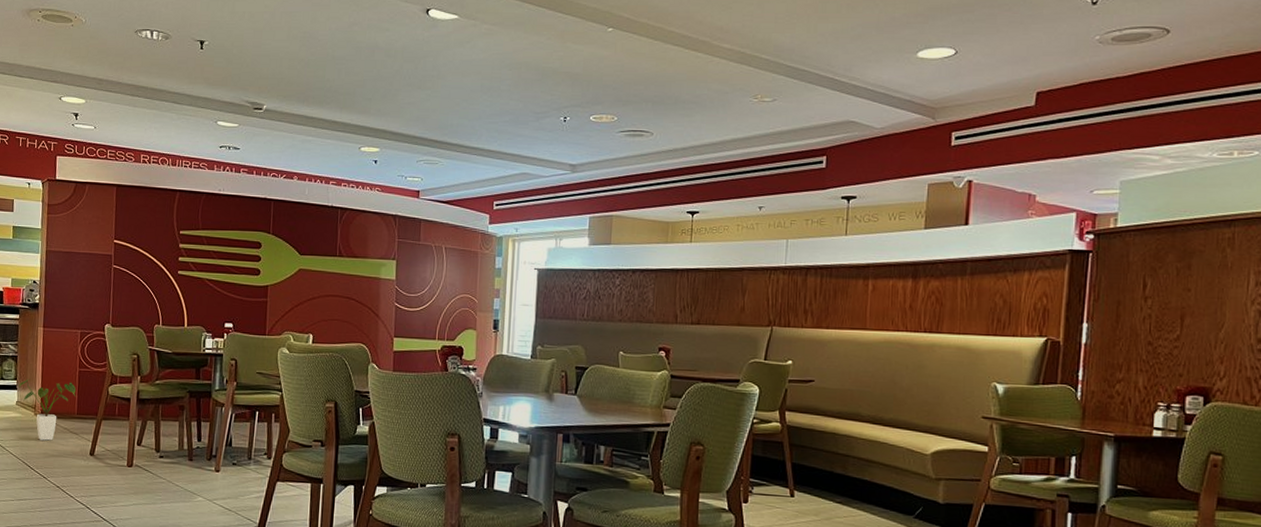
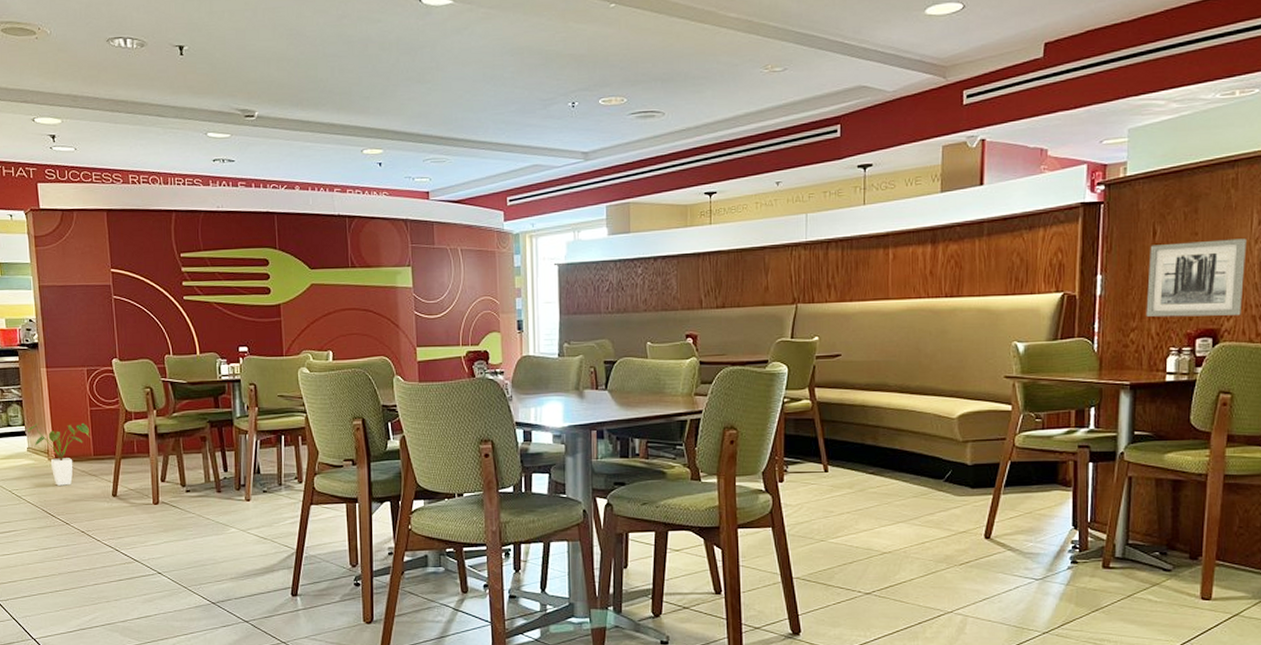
wall art: none [1133,297,1242,376] -> present [1146,238,1247,317]

